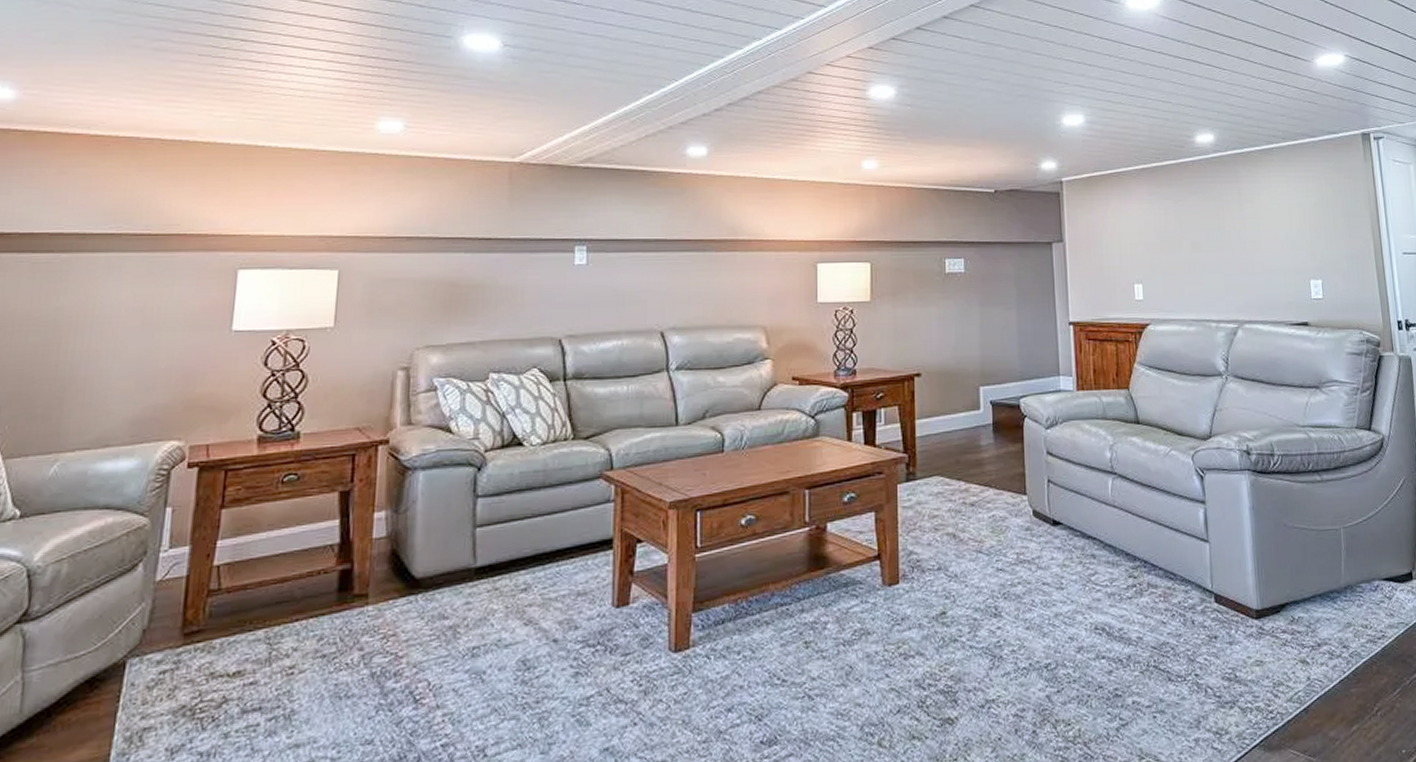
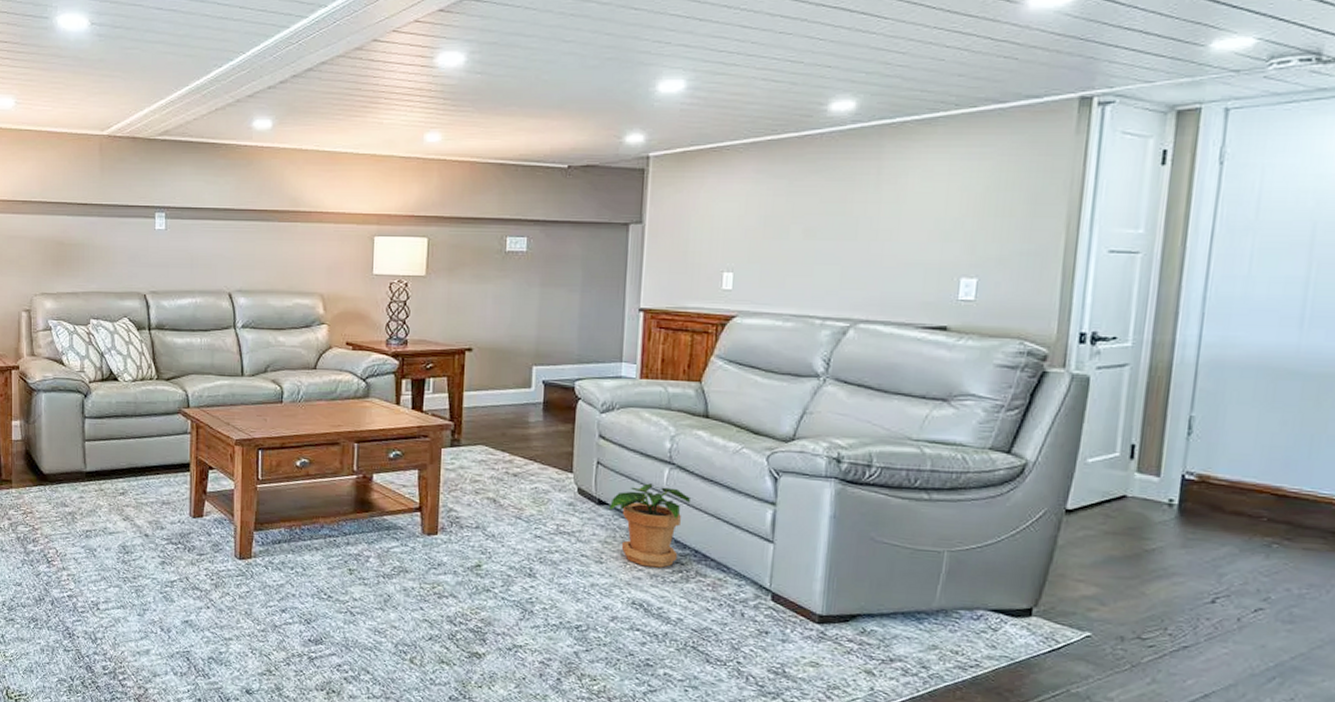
potted plant: none [1064,496,1134,586] -> present [610,483,690,568]

